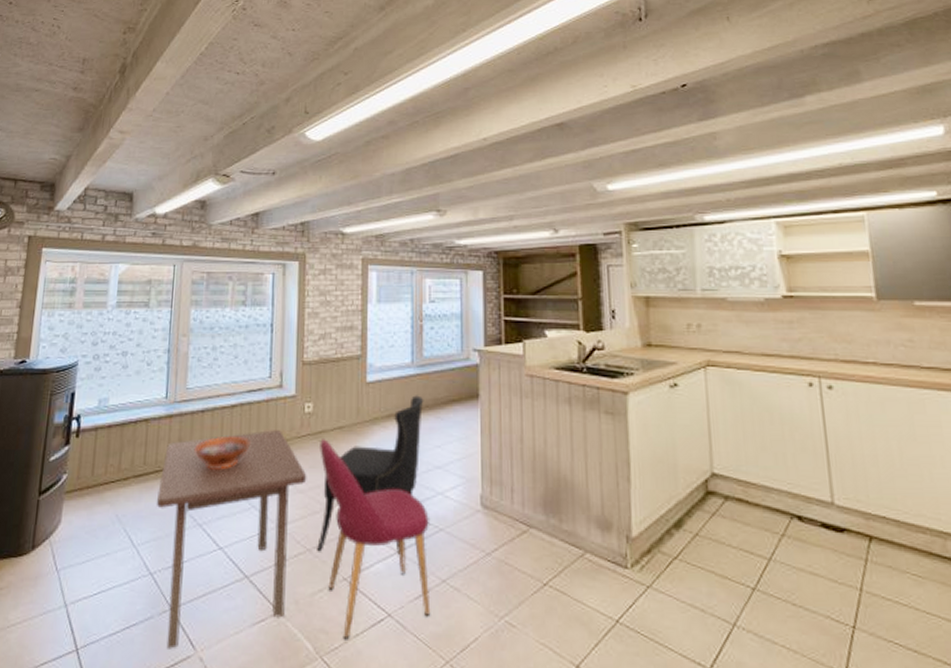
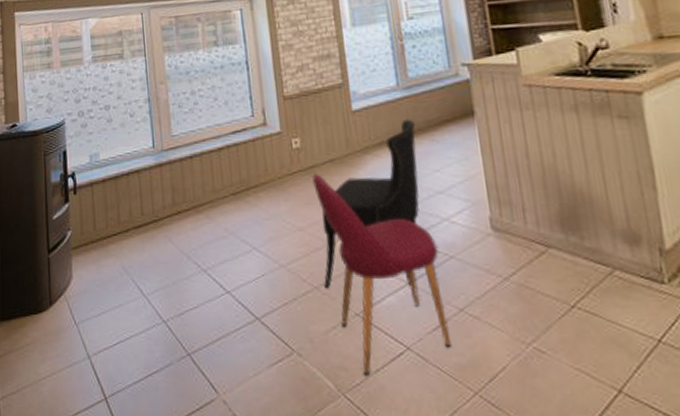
coffee table: present [156,430,307,649] -> none [158,169,305,394]
decorative bowl: present [195,437,250,468] -> none [189,180,242,213]

